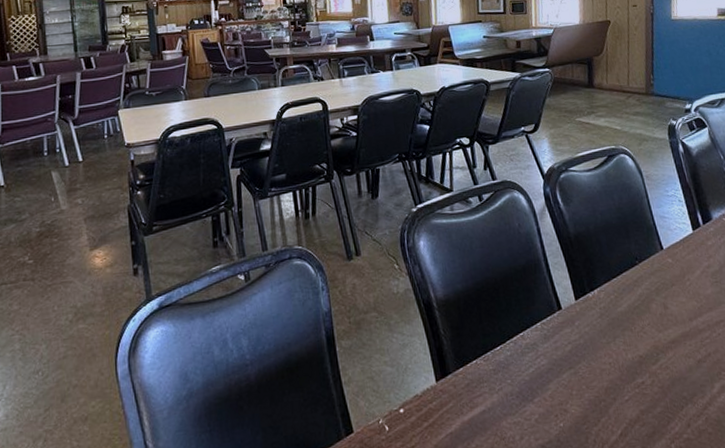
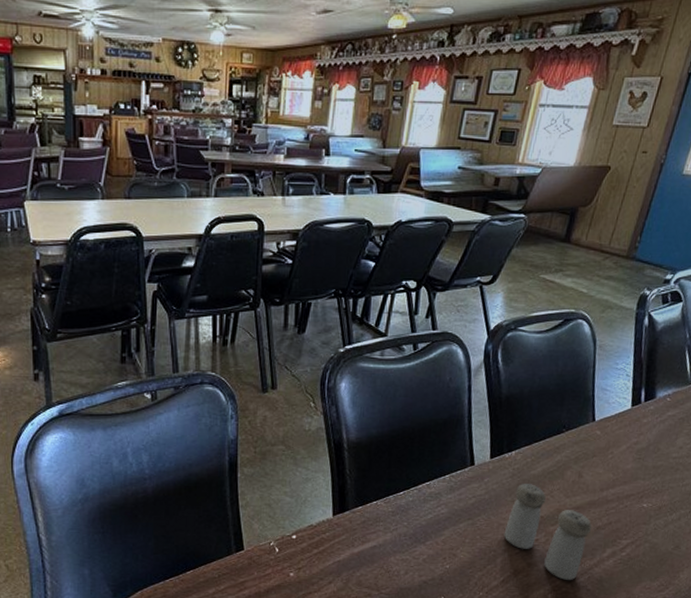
salt and pepper shaker: none [608,322,694,425] -> present [503,484,592,580]

